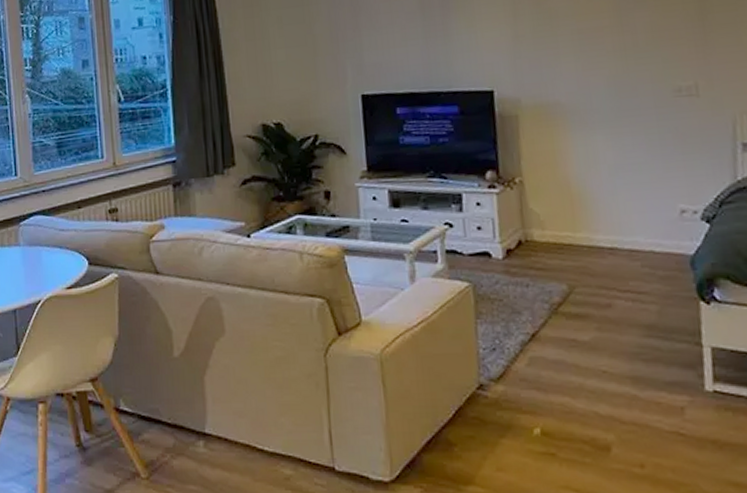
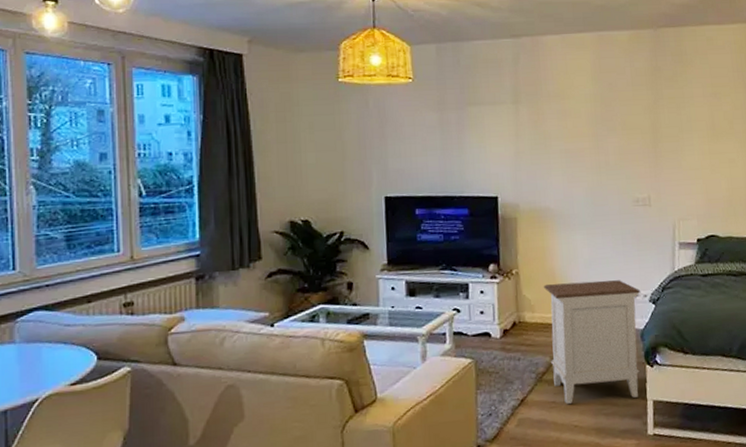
nightstand: none [554,191,691,343] -> present [543,280,641,404]

